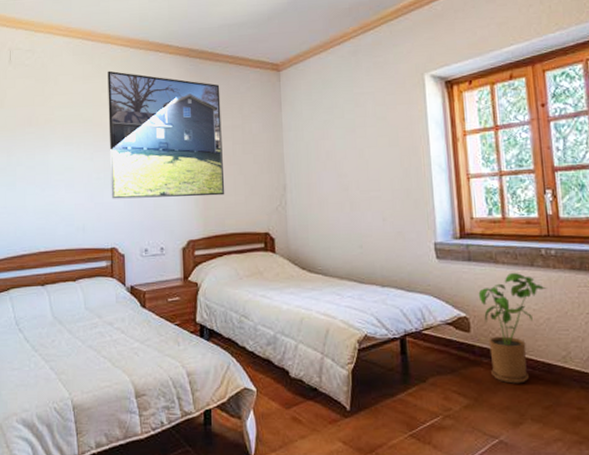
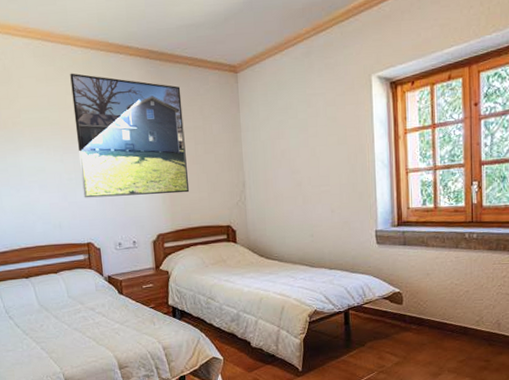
house plant: present [478,273,547,384] -> none [411,254,468,344]

